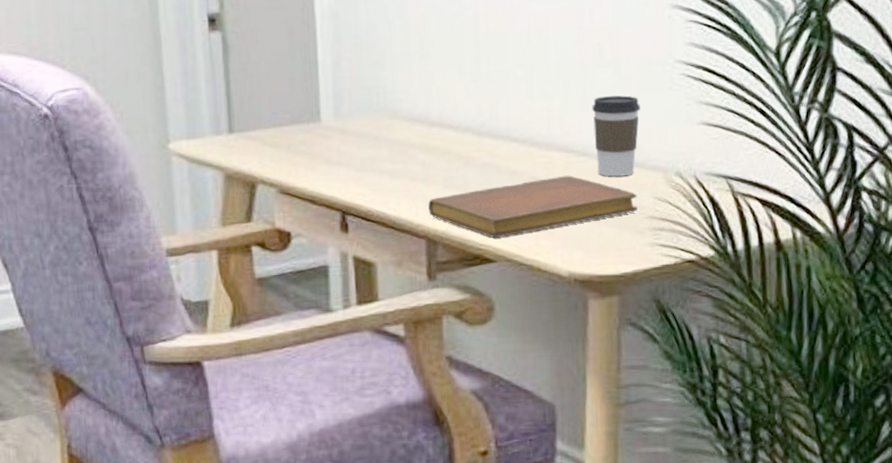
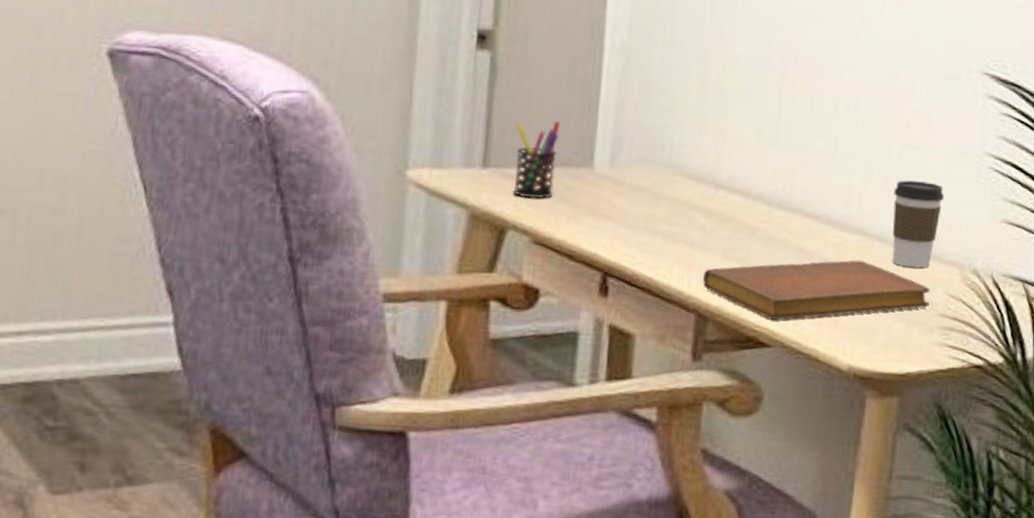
pen holder: none [251,85,290,156] -> present [513,121,561,199]

